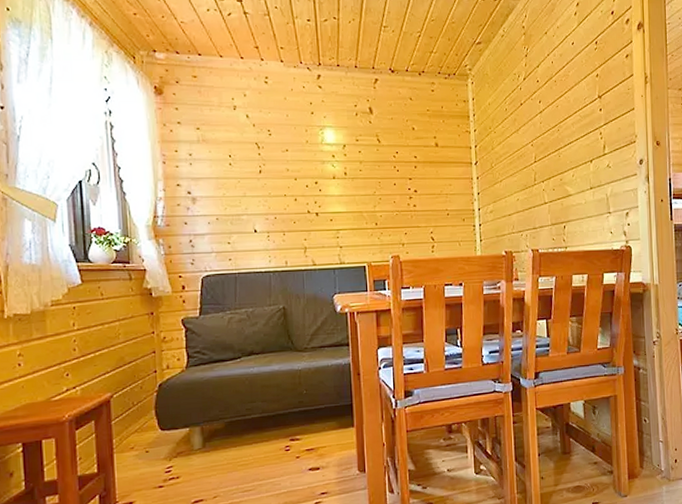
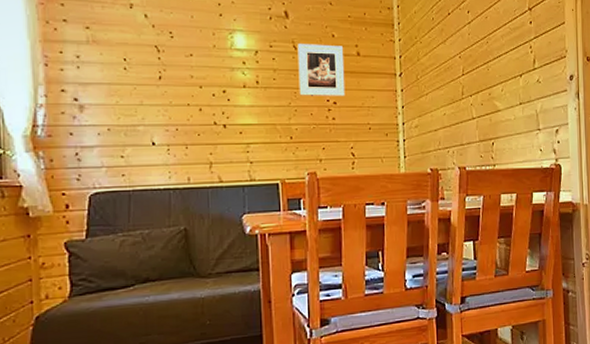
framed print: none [381,137,425,186] -> present [297,44,346,97]

